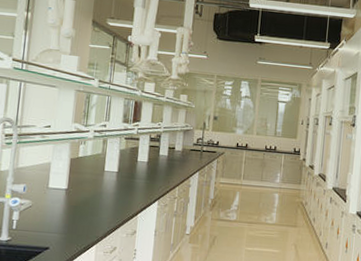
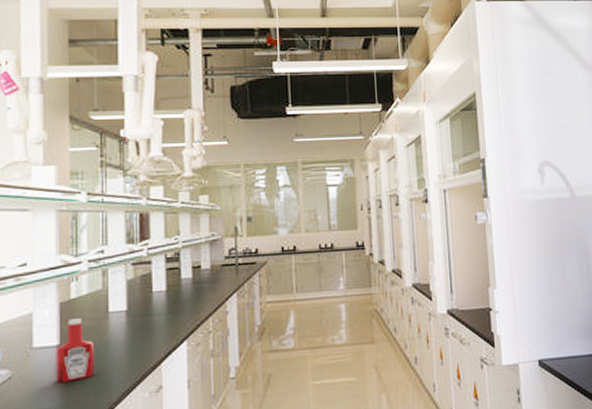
ketchup bottle: none [62,171,92,216] -> present [56,318,95,382]

